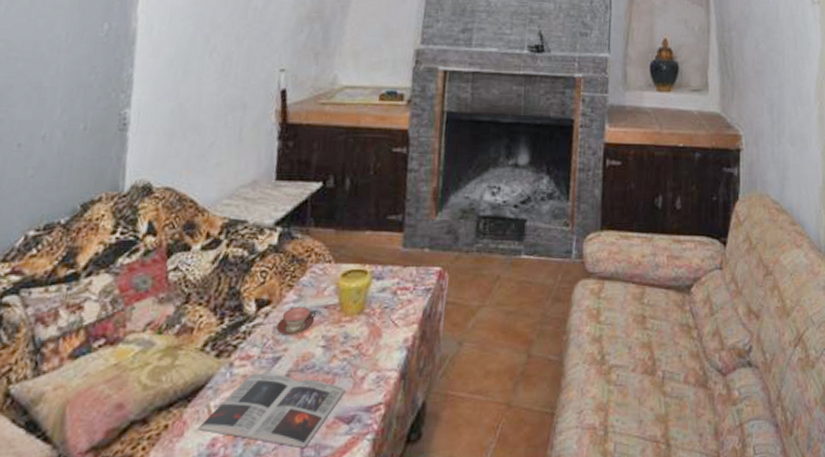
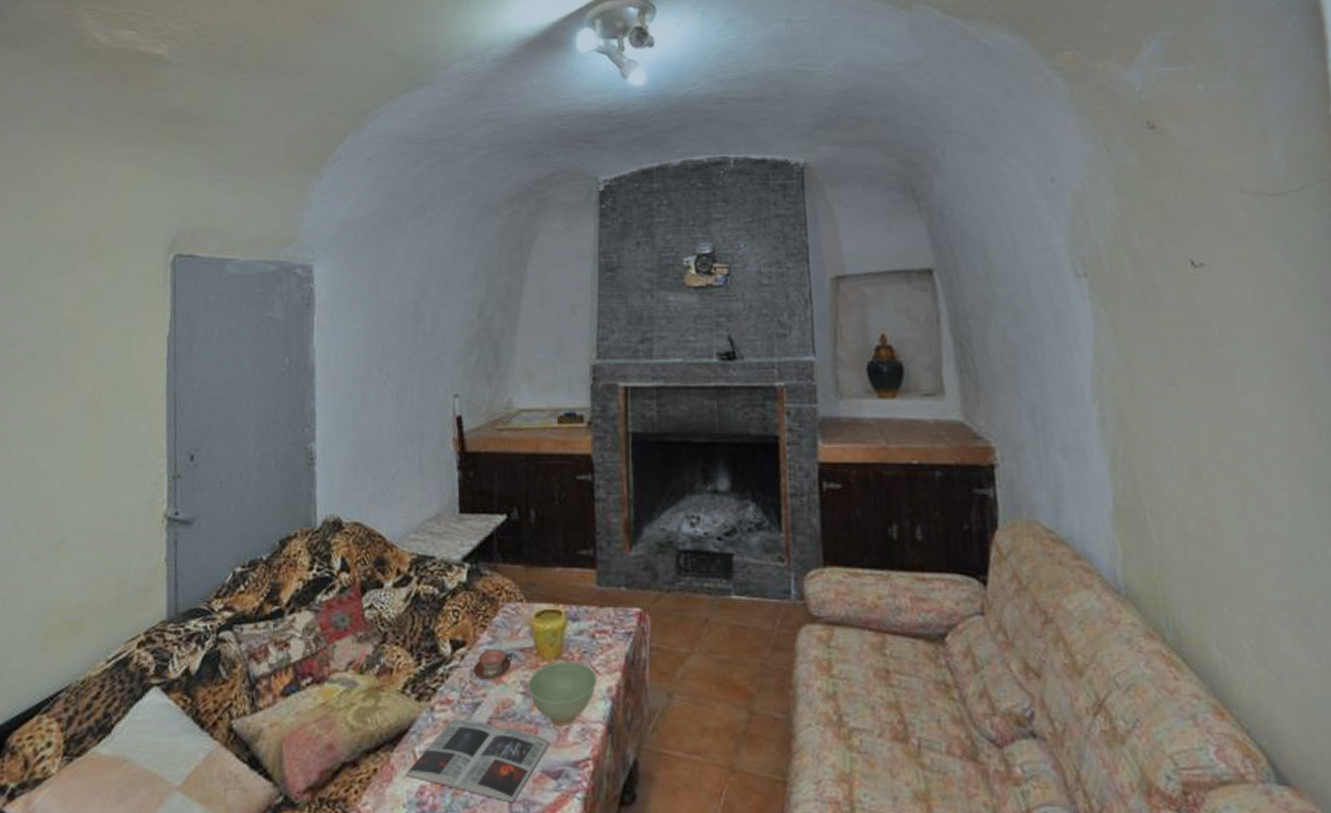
bowl: none [328,315,395,375] -> present [527,660,597,726]

